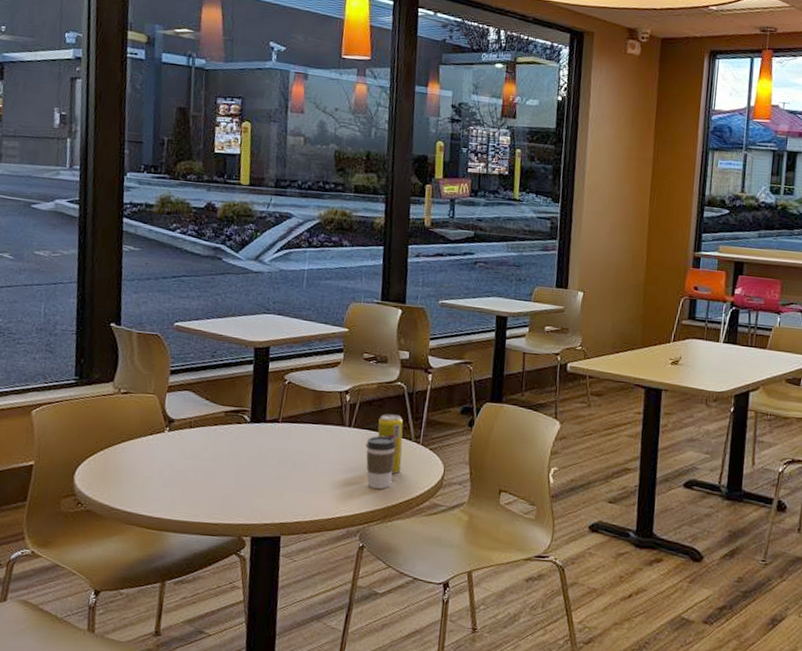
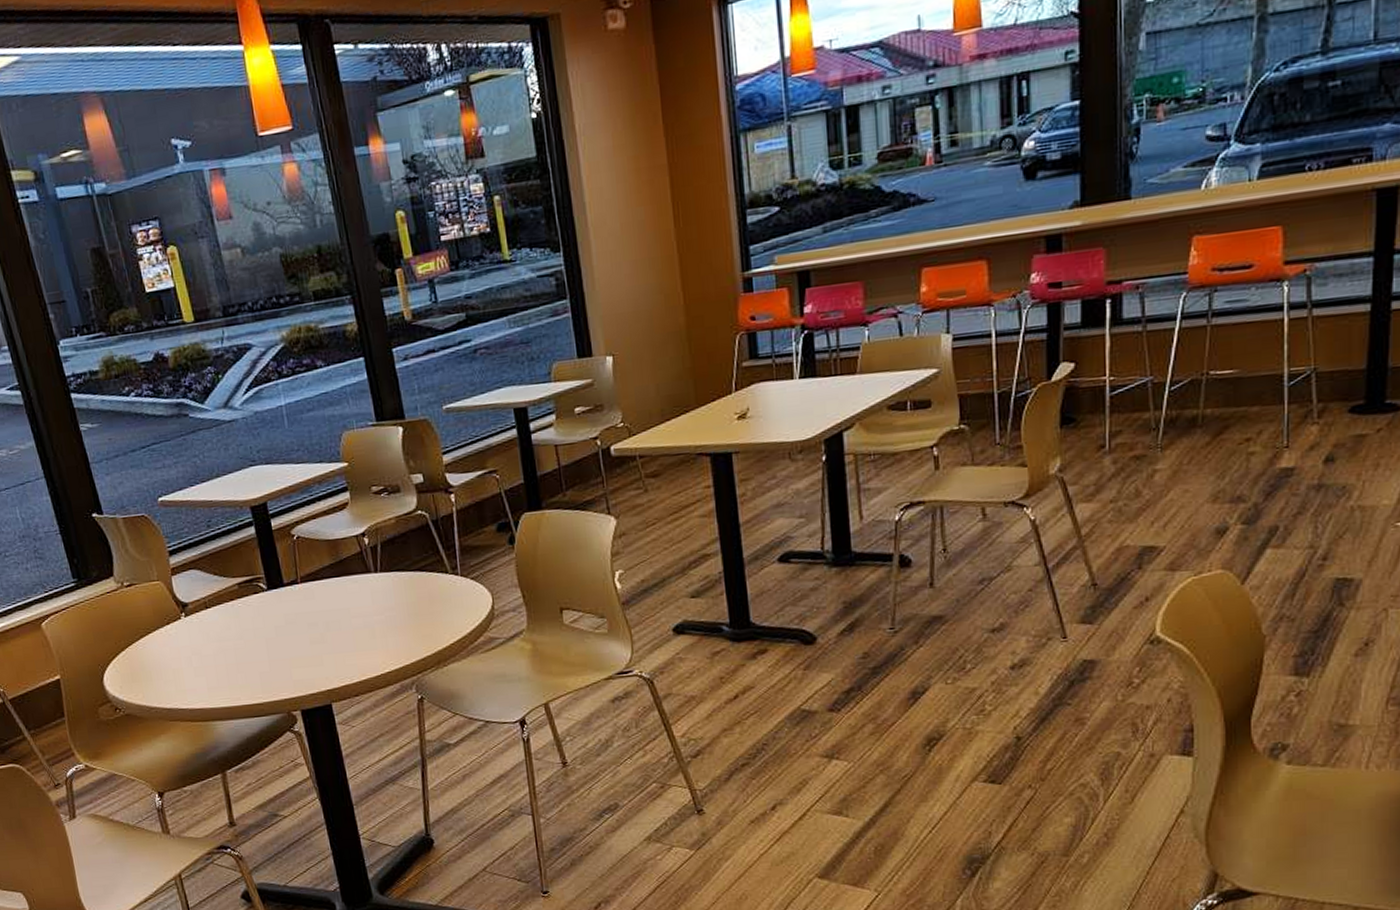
coffee cup: present [365,436,396,489] -> none [398,574,437,634]
beverage can: present [377,414,404,475] -> none [406,548,444,615]

